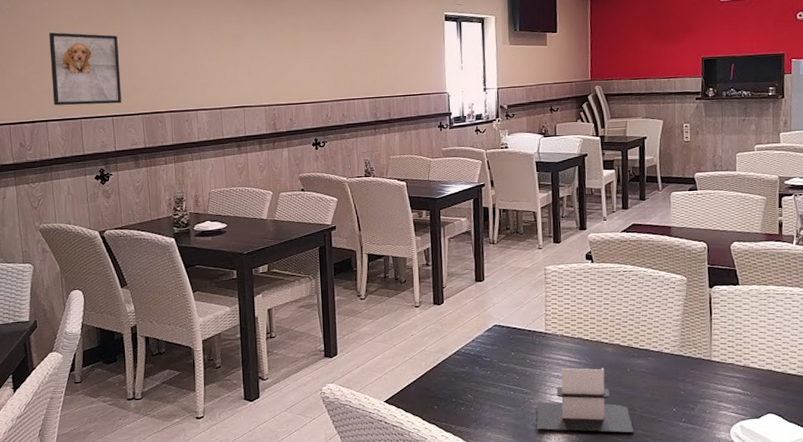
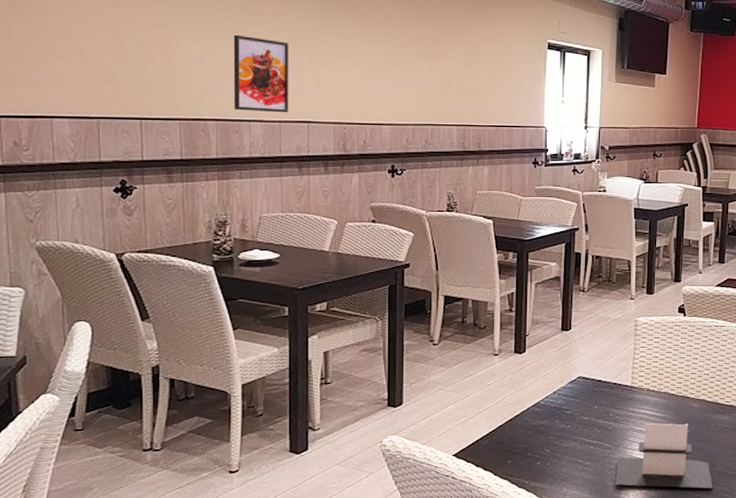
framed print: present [49,32,122,106] -> none [60,10,154,105]
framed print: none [180,37,228,102] -> present [233,34,290,113]

